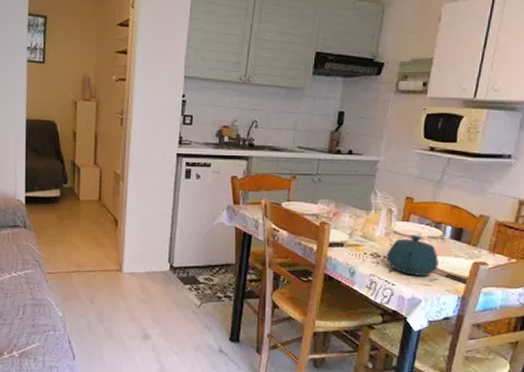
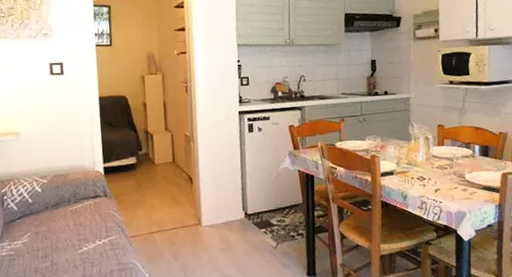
teapot: present [386,235,439,276] -> none [430,156,475,192]

